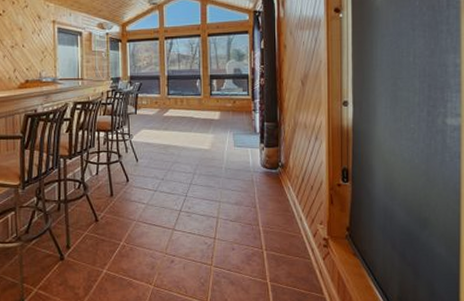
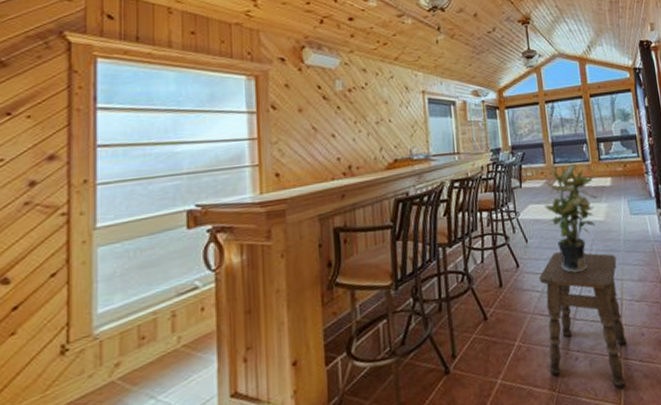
side table: none [146,172,218,291] -> present [539,251,627,390]
potted plant: none [155,97,206,192] -> present [544,164,598,273]

